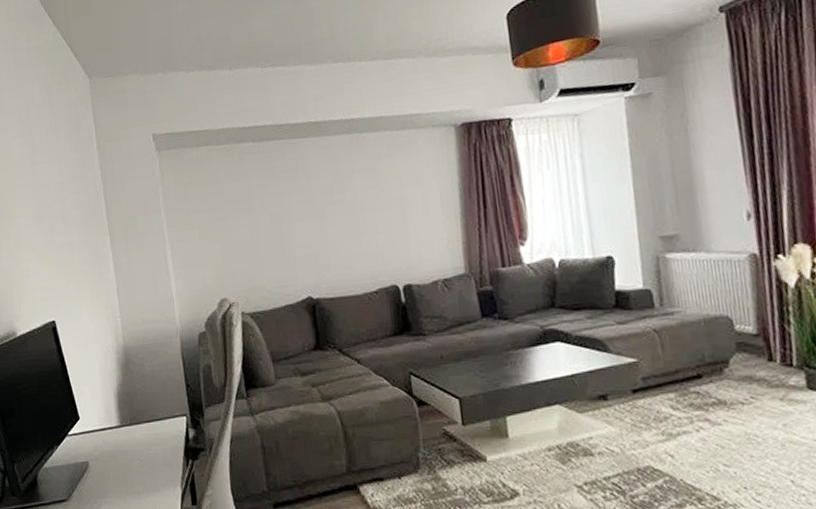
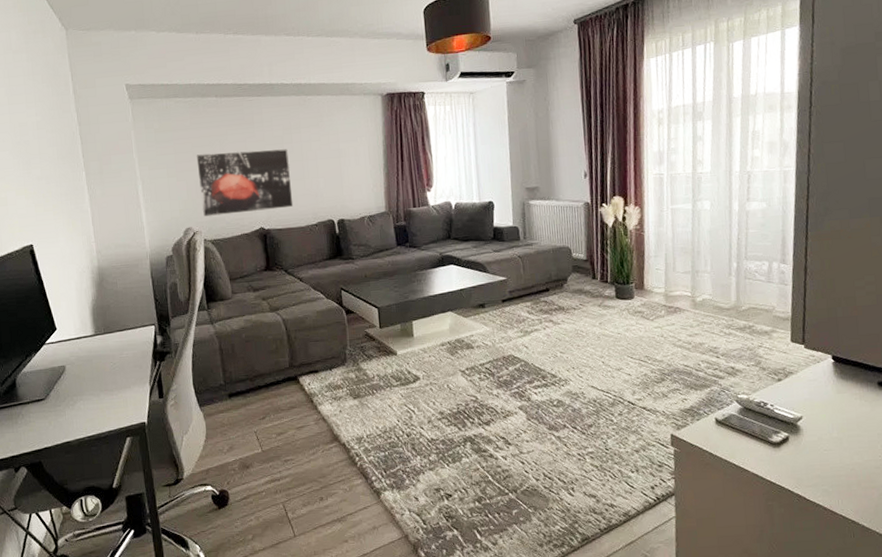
wall art: none [231,199,348,285] -> present [196,149,294,216]

